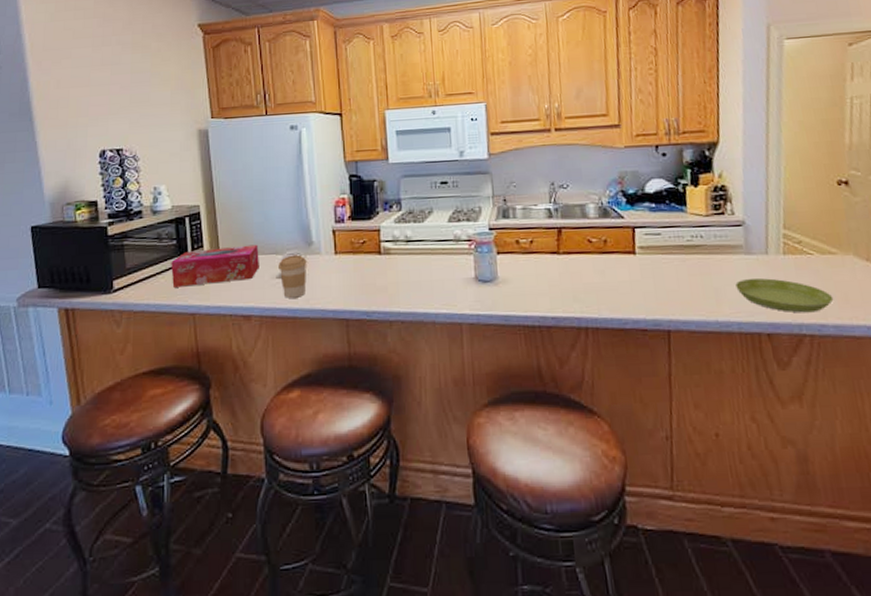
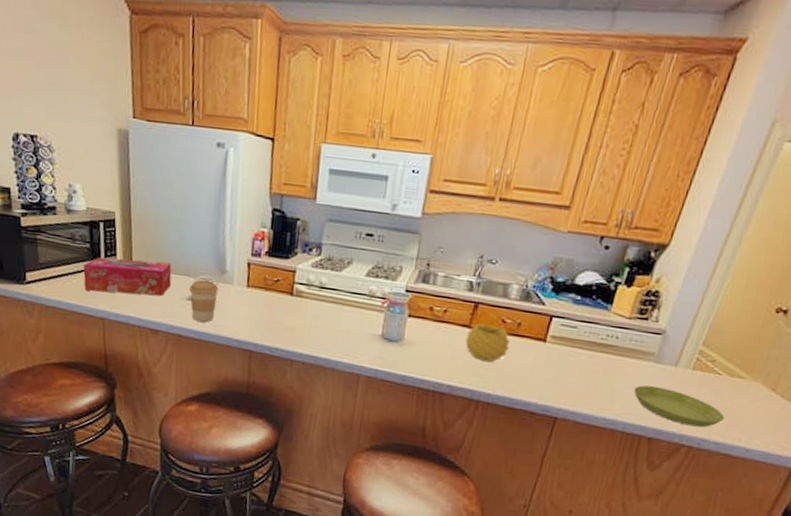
bowl: none [558,247,603,285] -> present [465,324,510,362]

